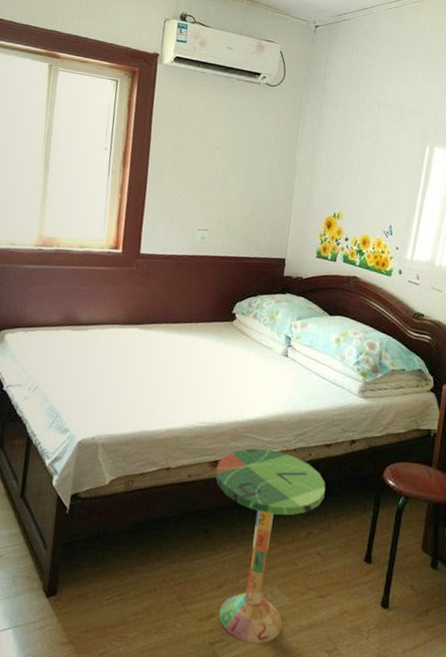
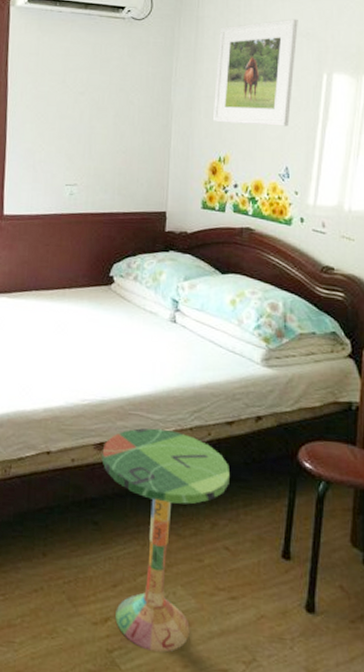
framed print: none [330,96,409,190] -> present [212,19,298,127]

